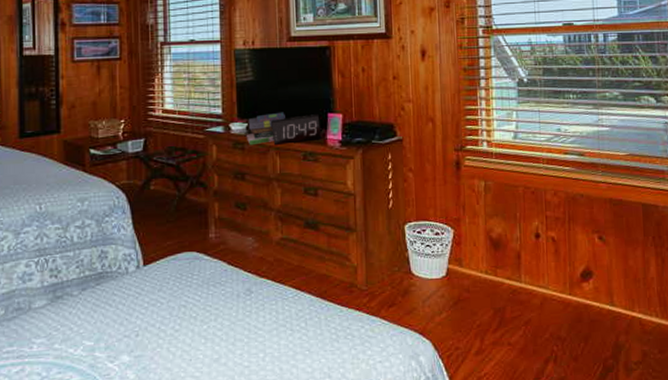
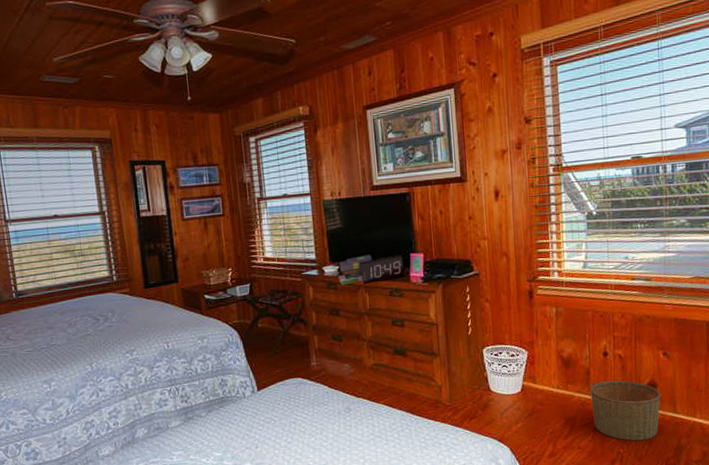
basket: none [521,266,598,338] -> present [590,380,662,441]

